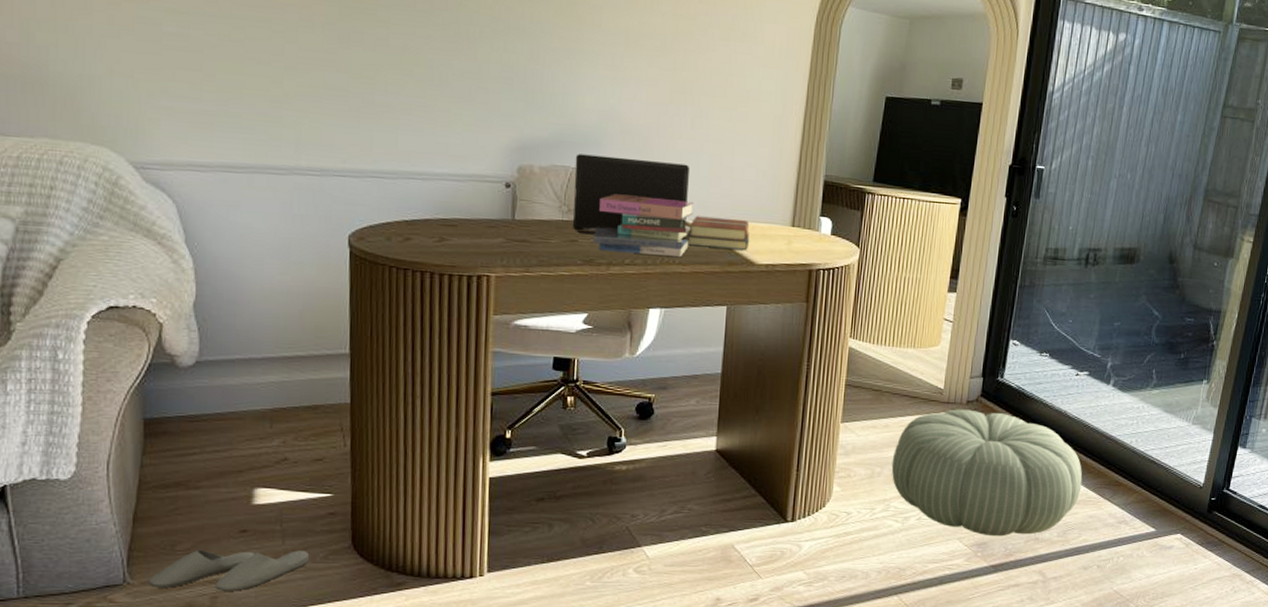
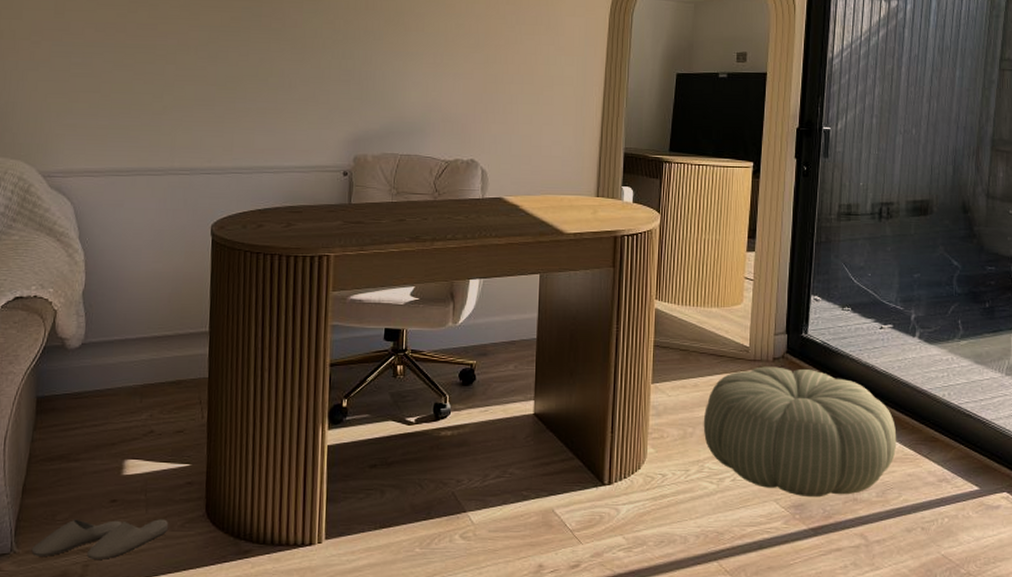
laptop computer: present [572,154,692,240] -> none [400,142,506,214]
books: present [593,194,693,258] -> none [419,176,506,231]
books: present [687,216,750,250] -> none [502,191,558,221]

